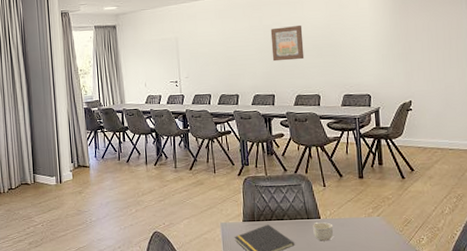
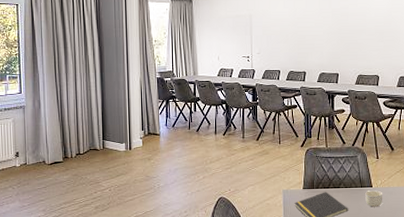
wall art: present [270,24,305,62] -> none [338,10,367,43]

